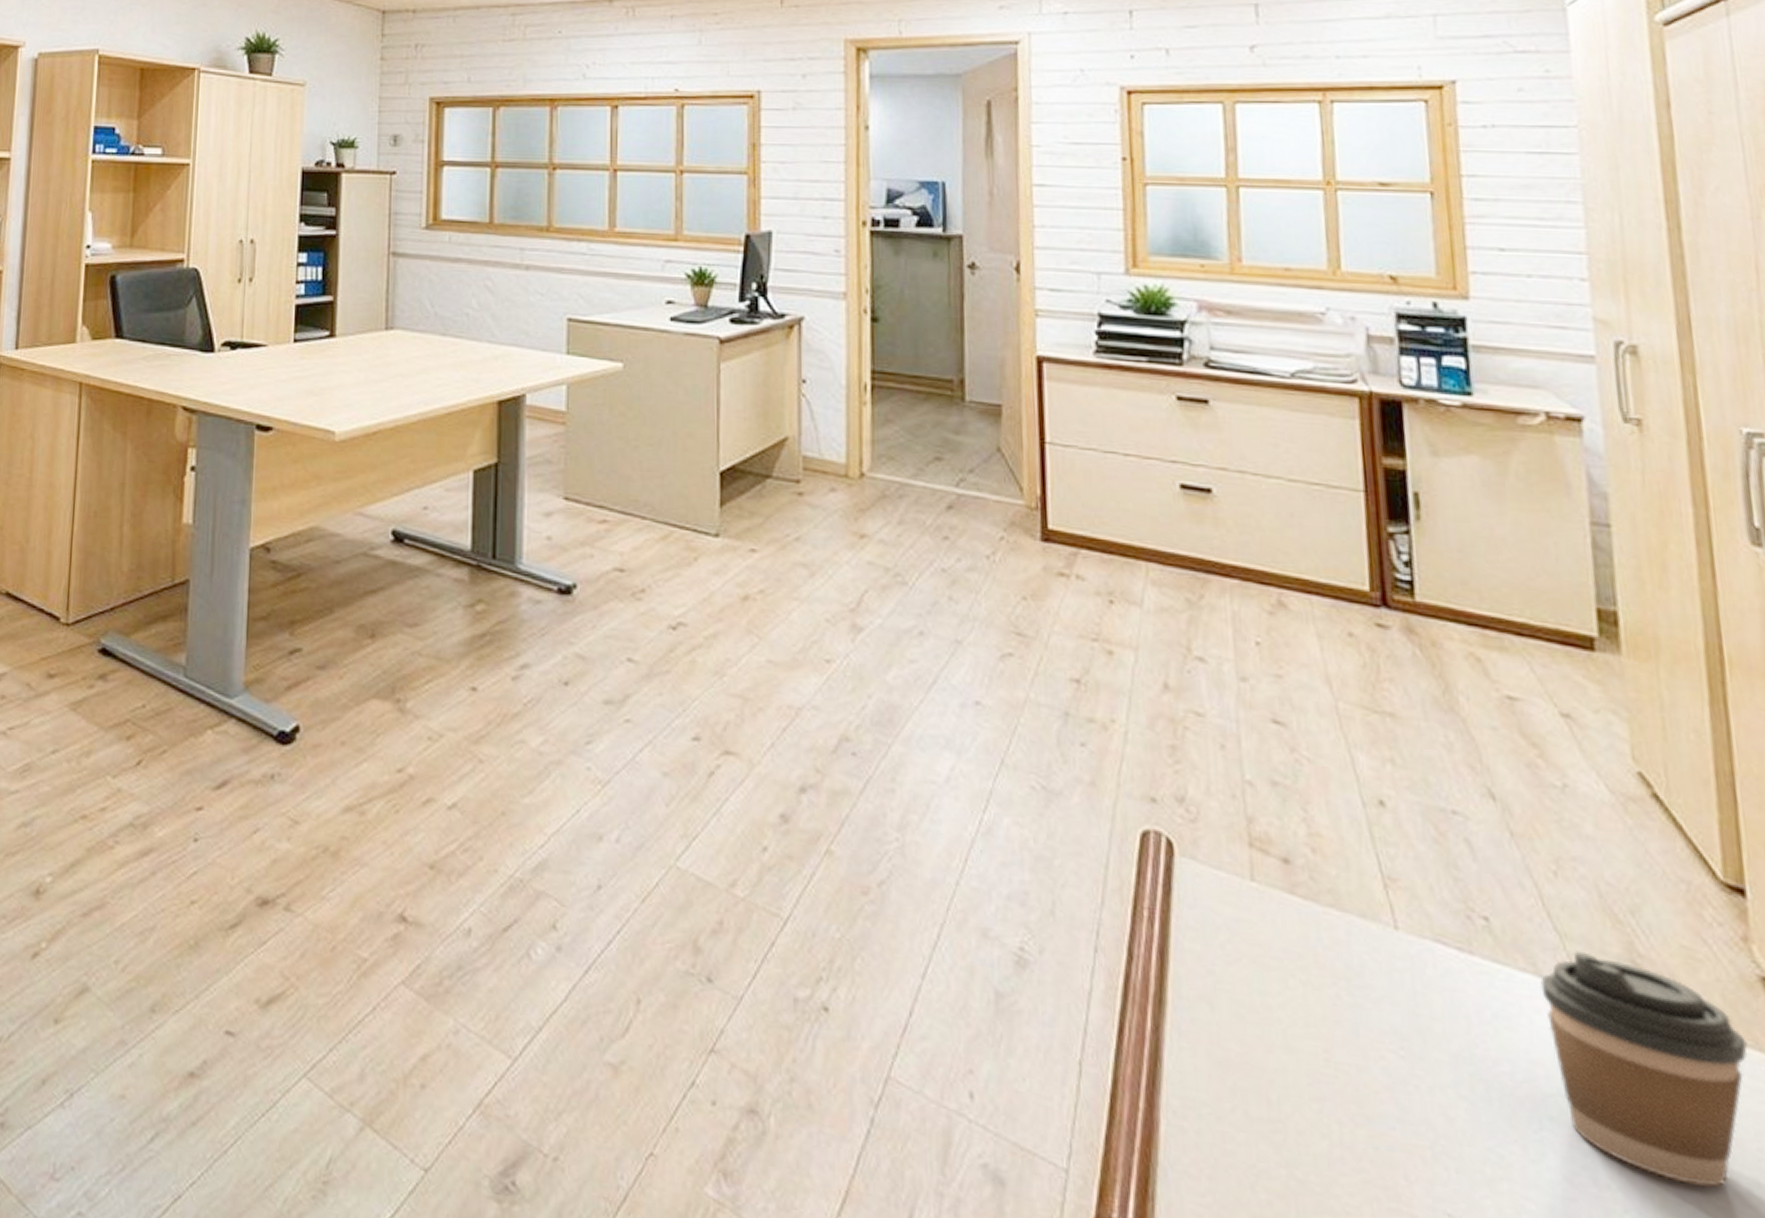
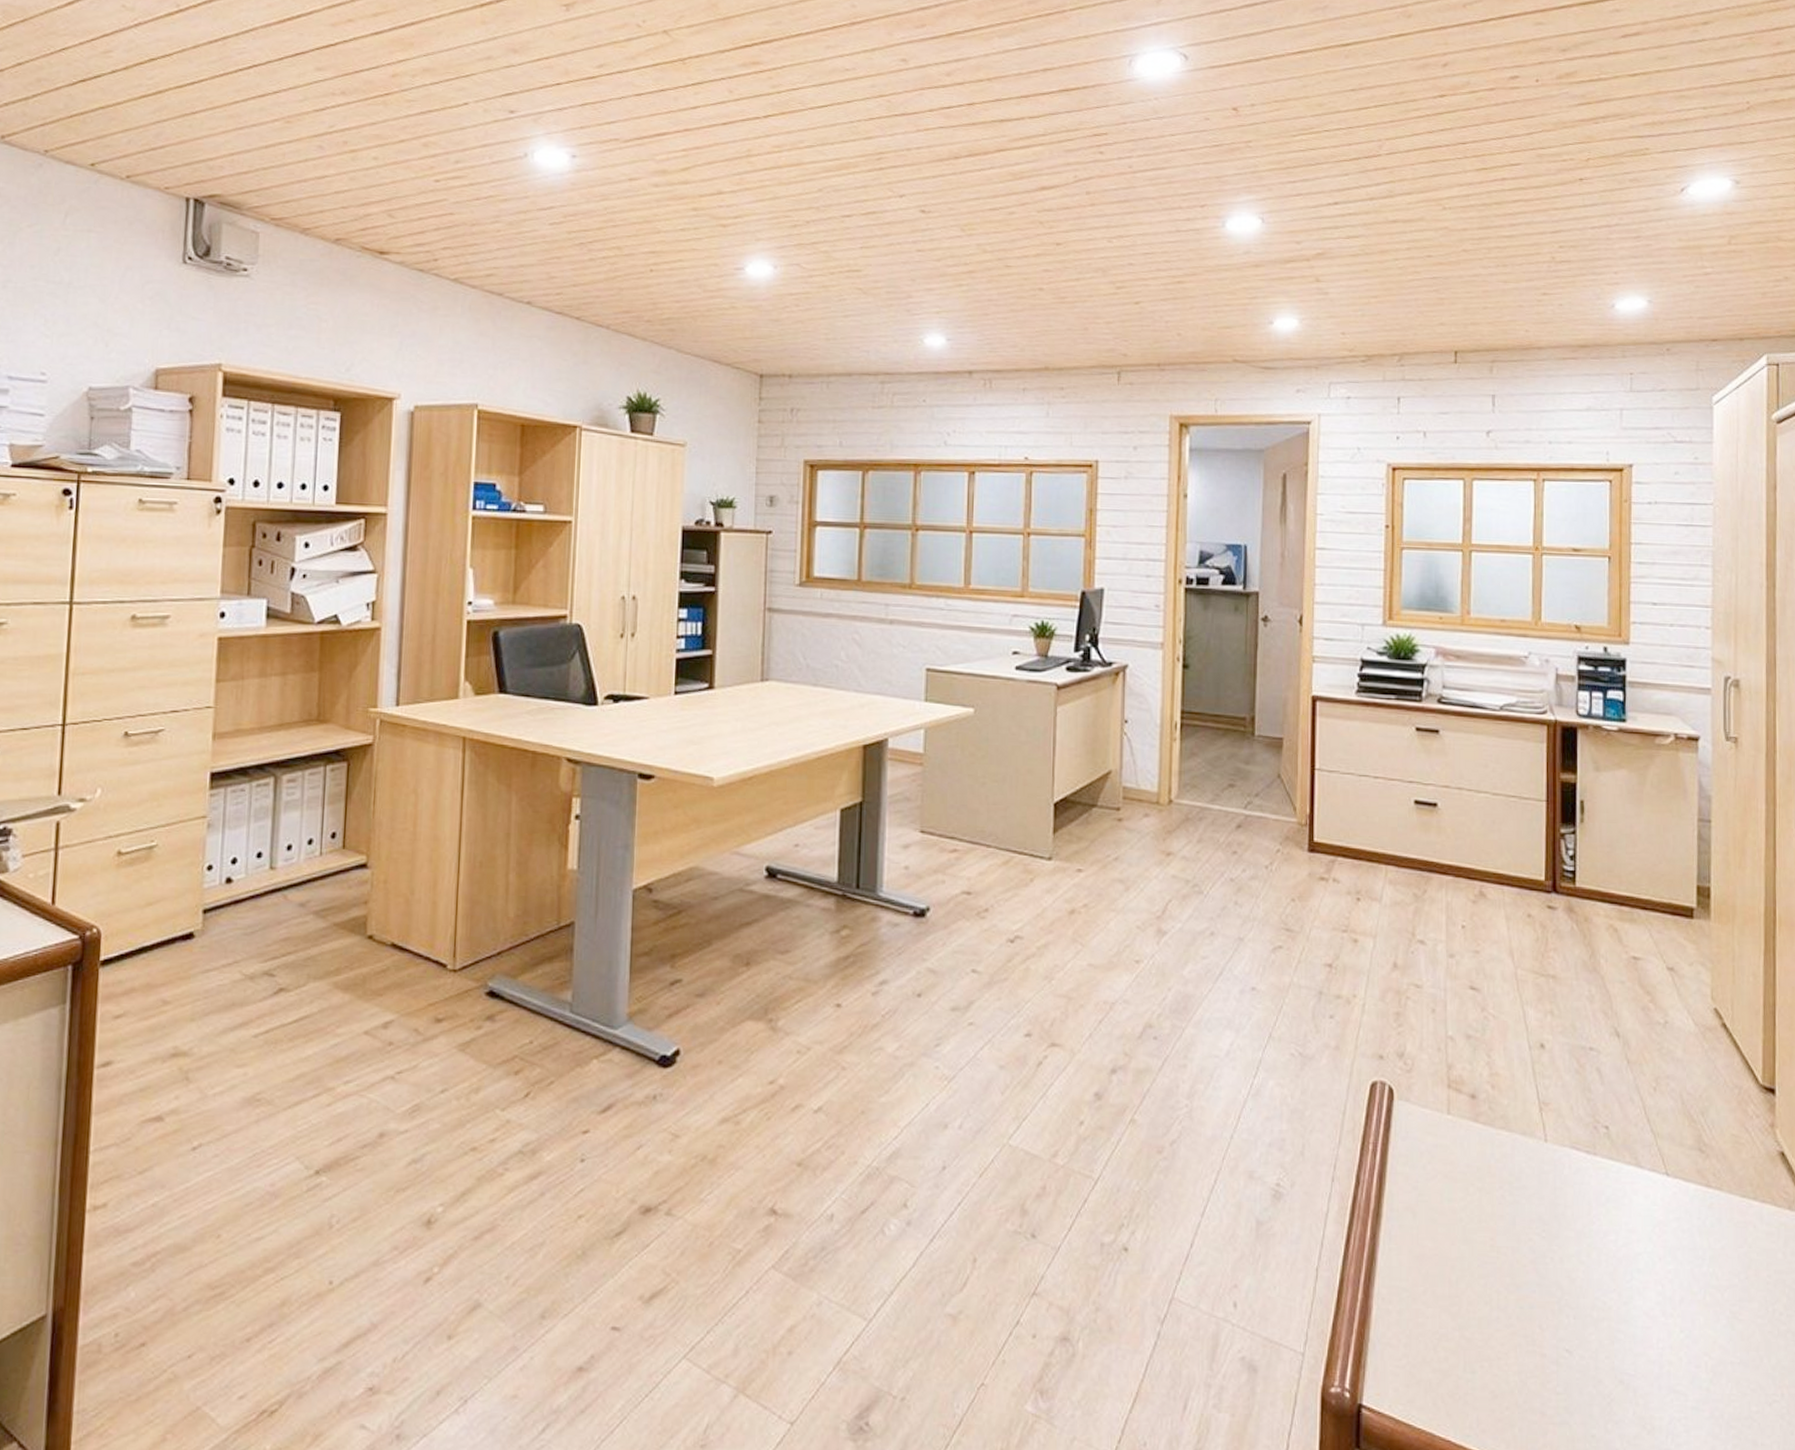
coffee cup: present [1540,950,1748,1187] -> none [1639,1145,1767,1306]

